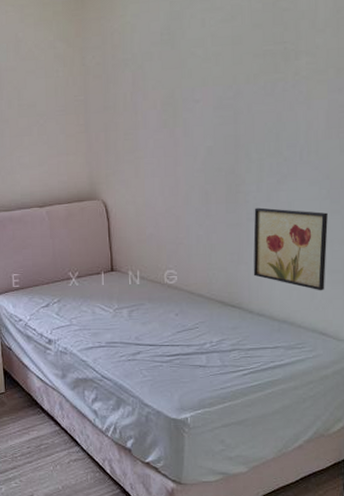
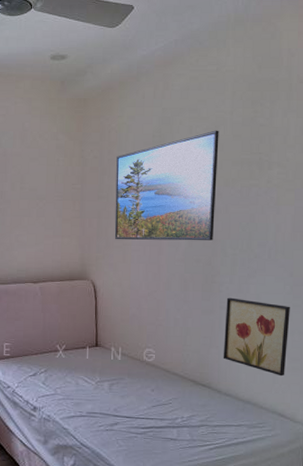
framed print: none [122,20,237,154] -> present [114,130,219,241]

